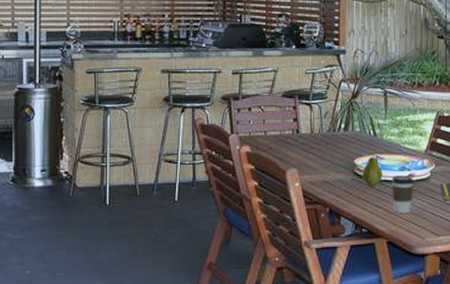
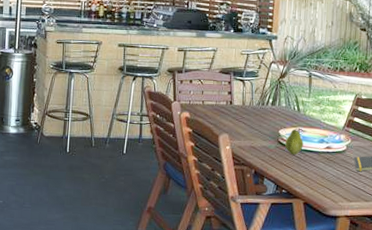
coffee cup: present [391,175,414,213] -> none [310,146,331,180]

